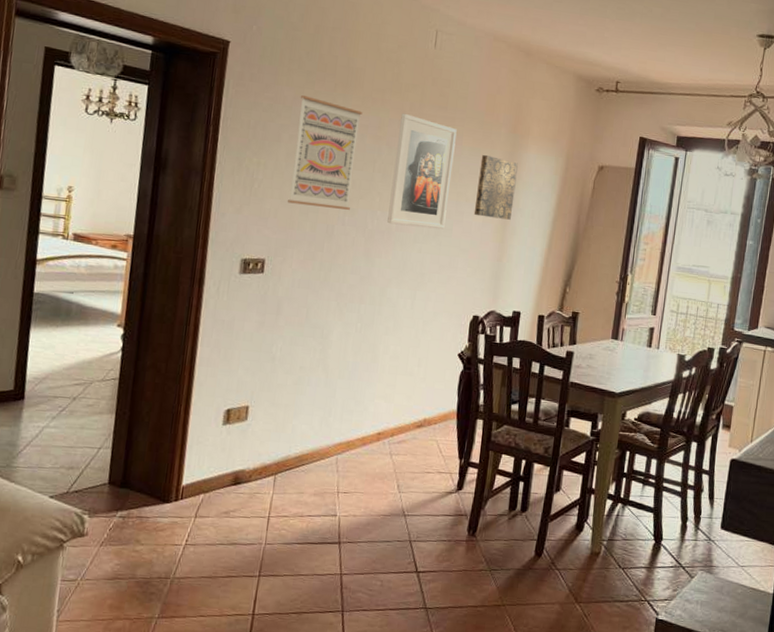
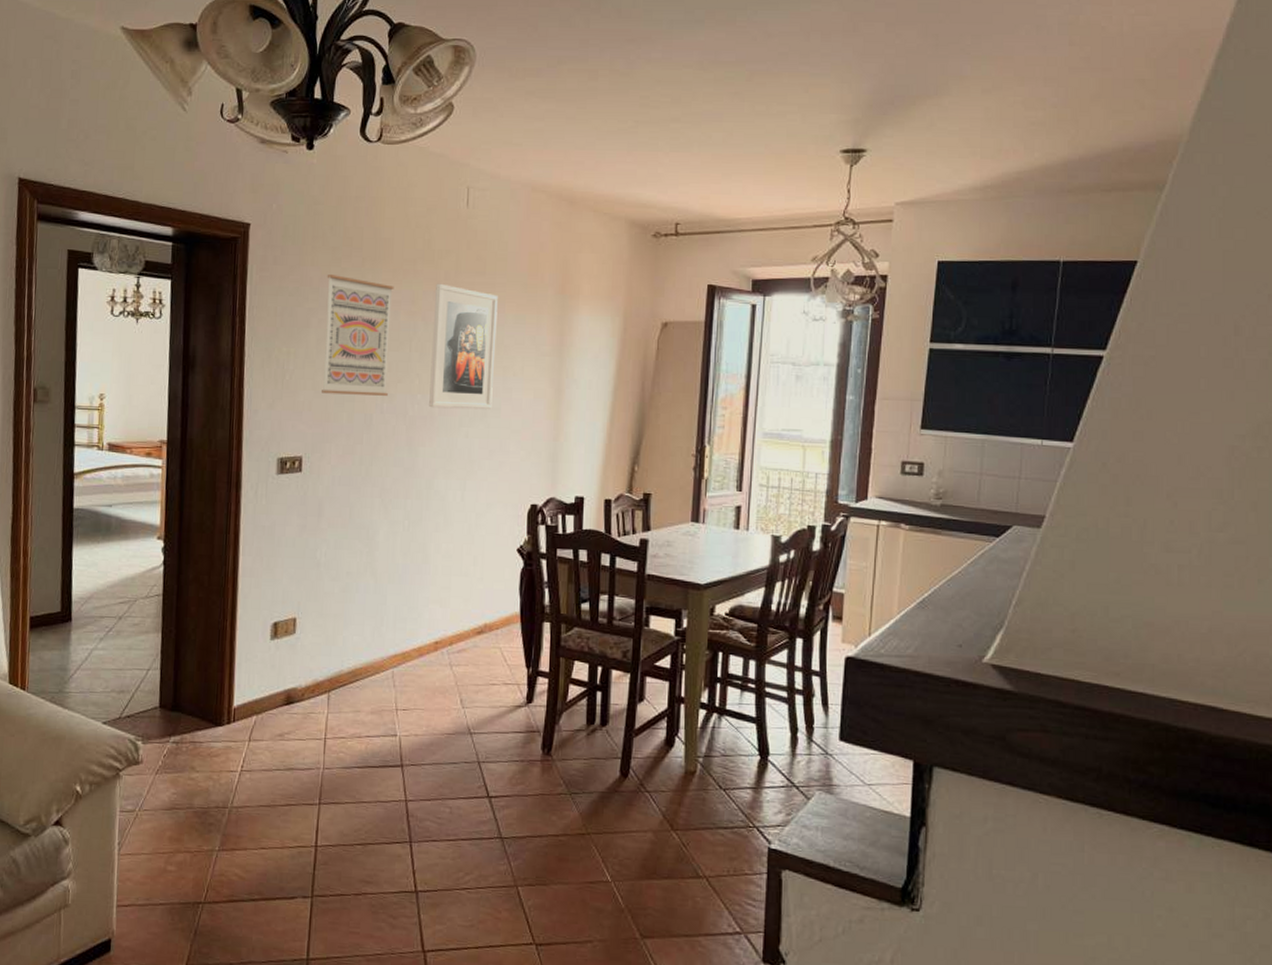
wall art: present [473,155,518,220] -> none [523,322,569,393]

